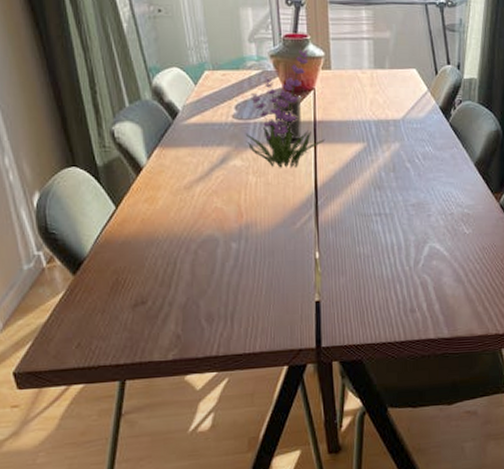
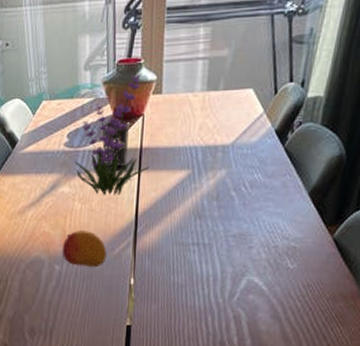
fruit: none [238,205,288,243] -> present [62,231,107,268]

